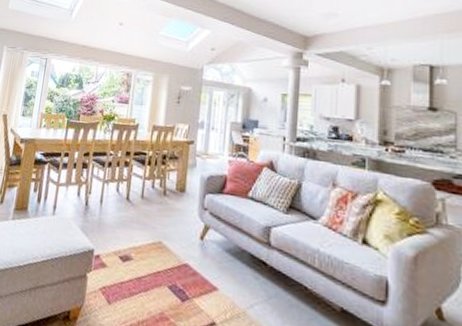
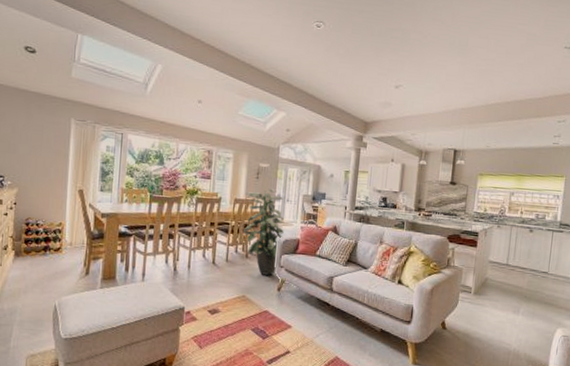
indoor plant: none [161,115,209,219] -> present [243,189,284,275]

